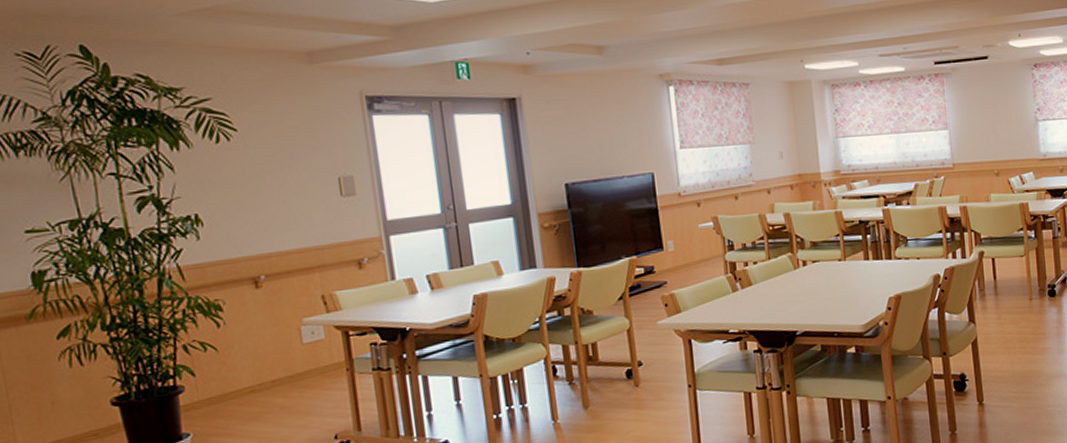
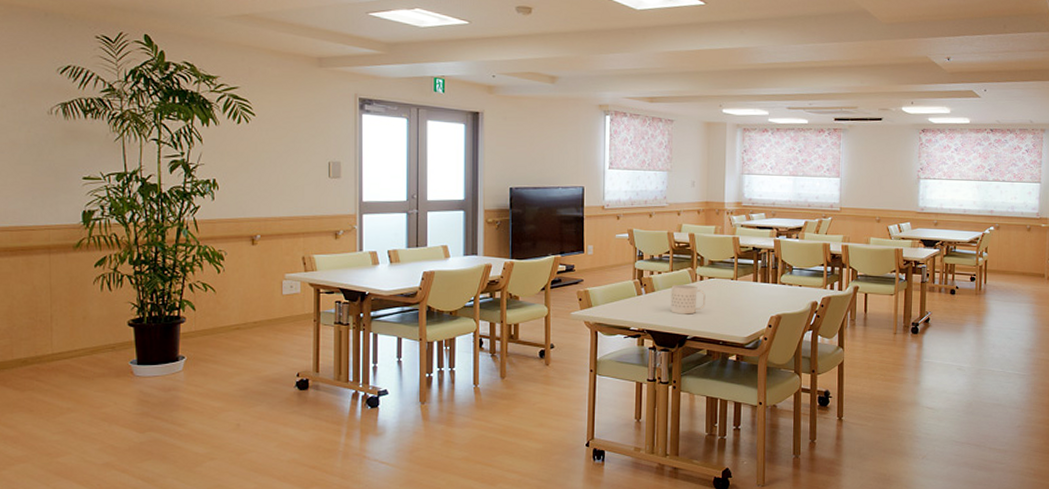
mug: none [770,272,813,308] -> present [670,284,706,315]

